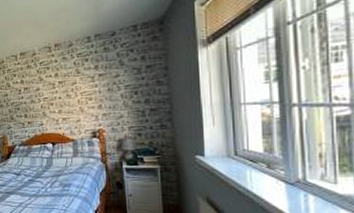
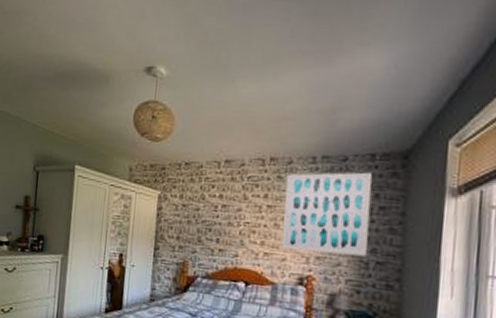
wall art: none [69,40,142,113] -> present [281,172,372,256]

